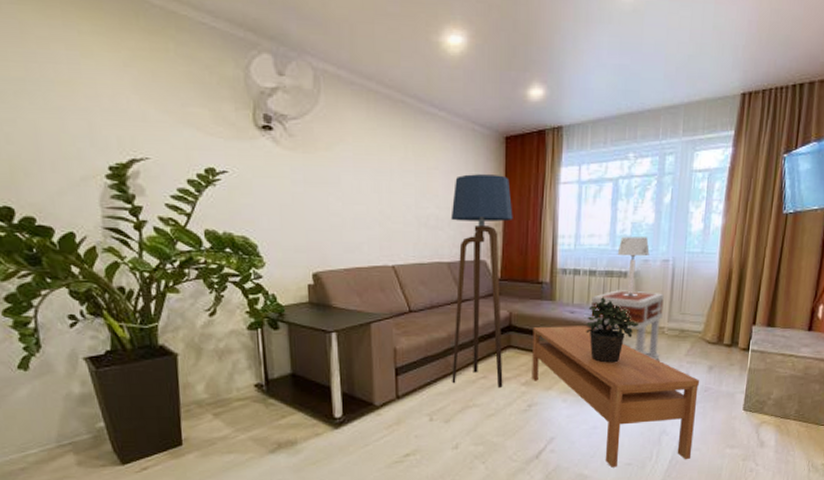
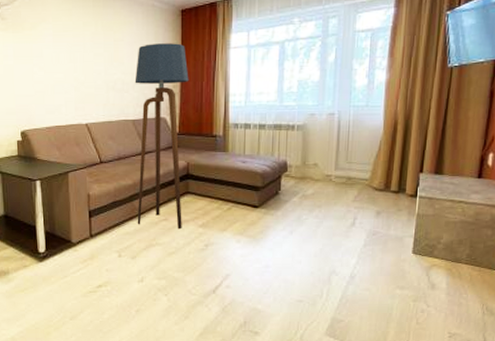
coffee table: present [532,326,700,468] -> none [208,174,368,303]
potted plant: present [586,297,640,363] -> none [257,148,308,208]
side table: present [590,290,664,361] -> none [261,141,331,206]
table lamp: present [617,236,650,297] -> none [285,93,316,148]

